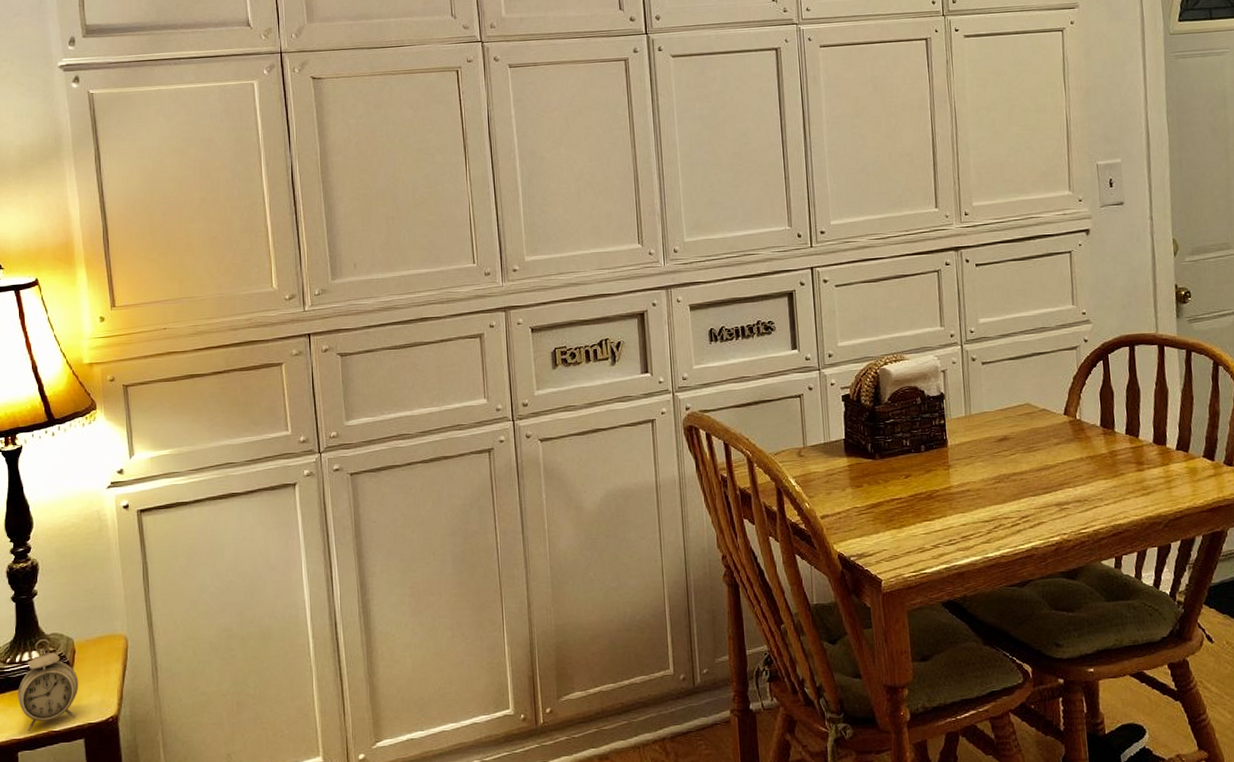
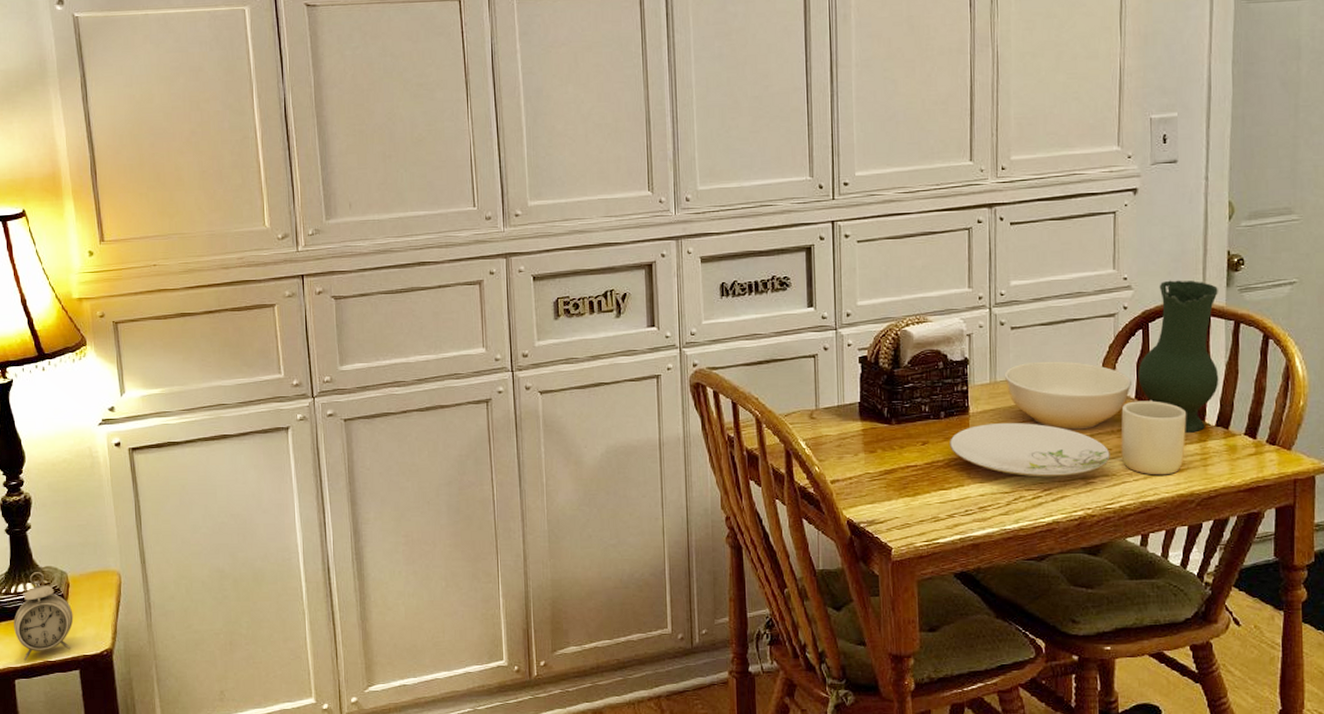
plate: none [931,453,1081,506] -> present [950,423,1110,477]
bowl: none [978,393,1096,459] -> present [1004,361,1131,430]
mug: none [1088,428,1150,501] -> present [1120,401,1187,477]
ceramic jug: none [1101,313,1177,457] -> present [1138,280,1219,433]

